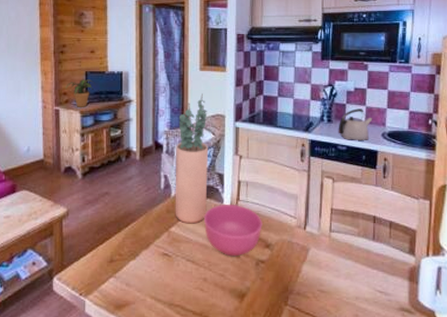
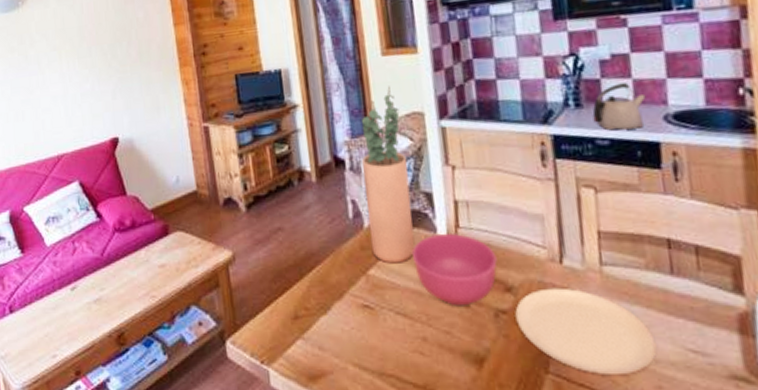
potted plant: present [66,79,95,107] -> none [213,84,248,121]
plate: none [270,246,358,307] -> present [515,287,657,376]

